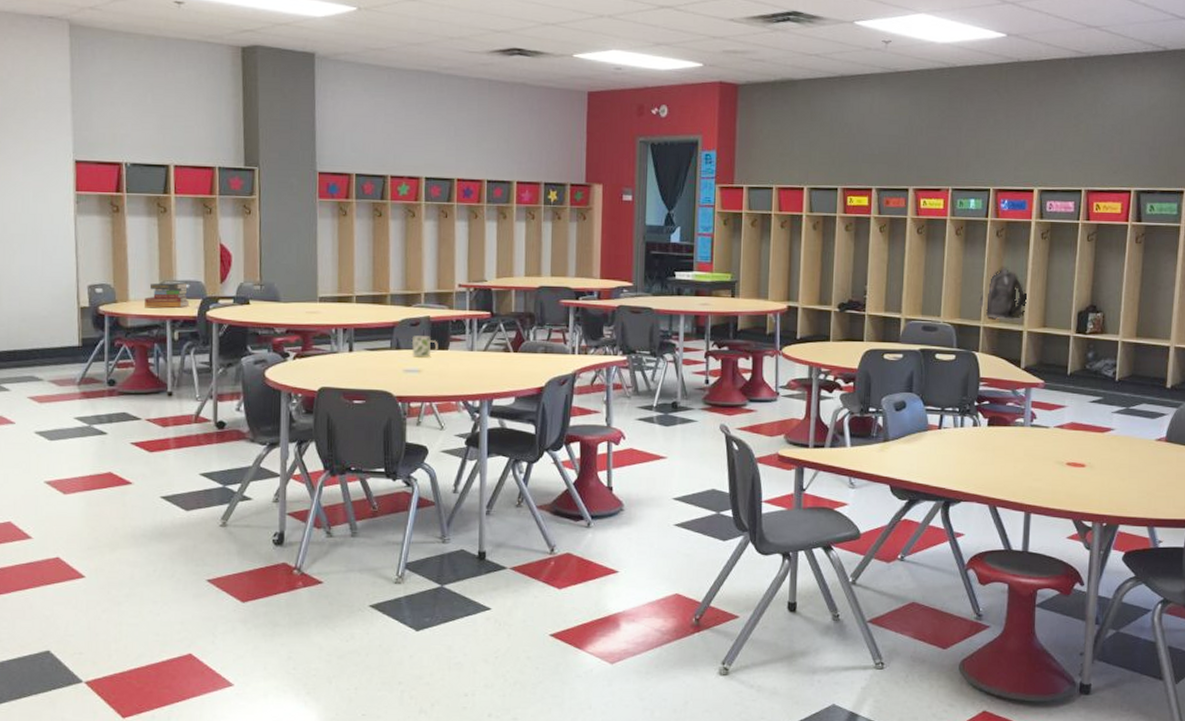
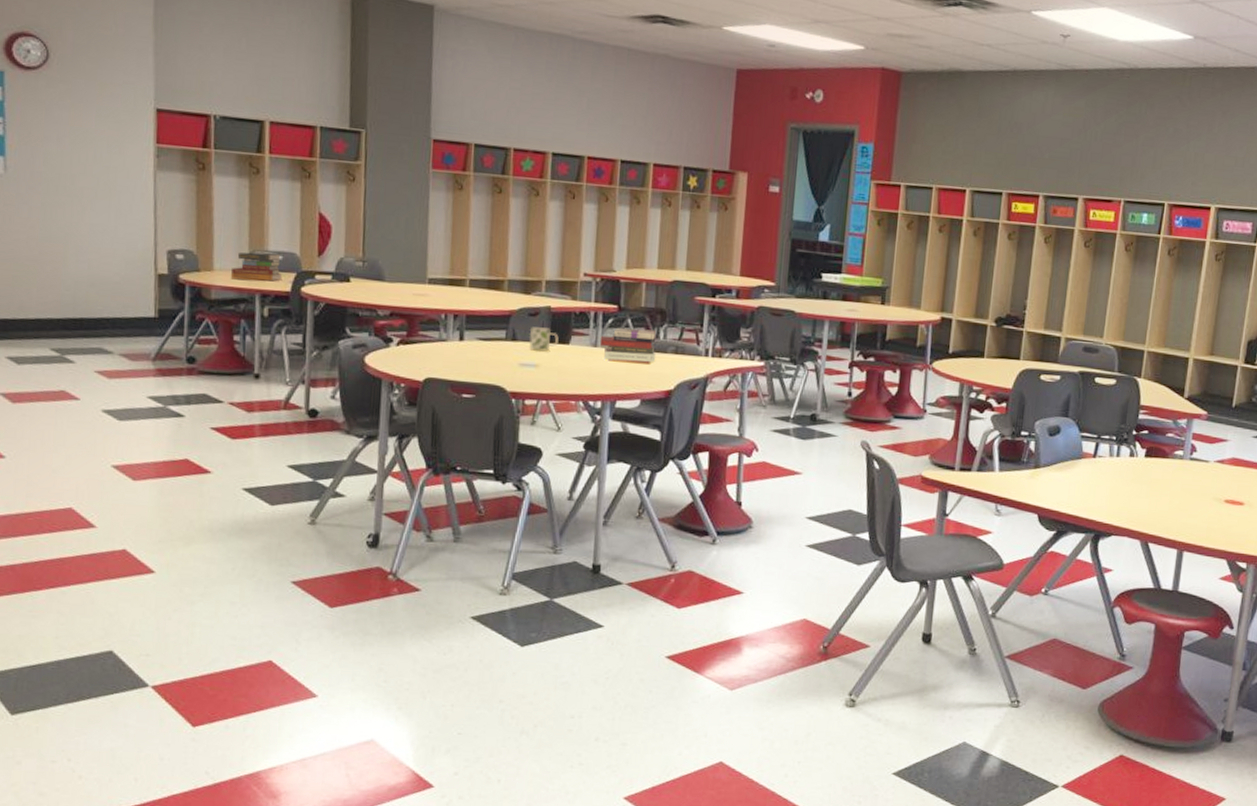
books: none [475,332,528,364] -> present [599,327,656,365]
backpack: present [977,267,1025,320] -> none [1142,288,1194,346]

